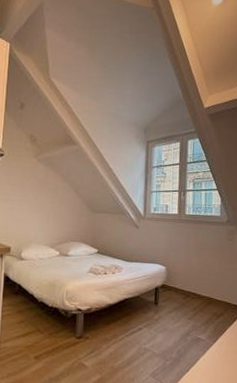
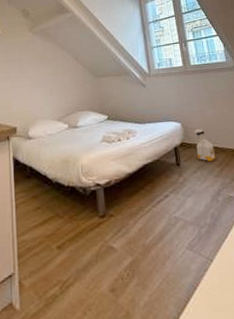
bag: none [175,274,193,305] -> present [194,128,216,162]

